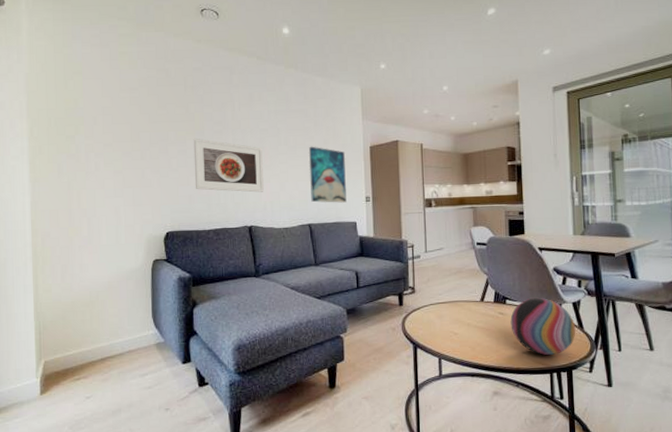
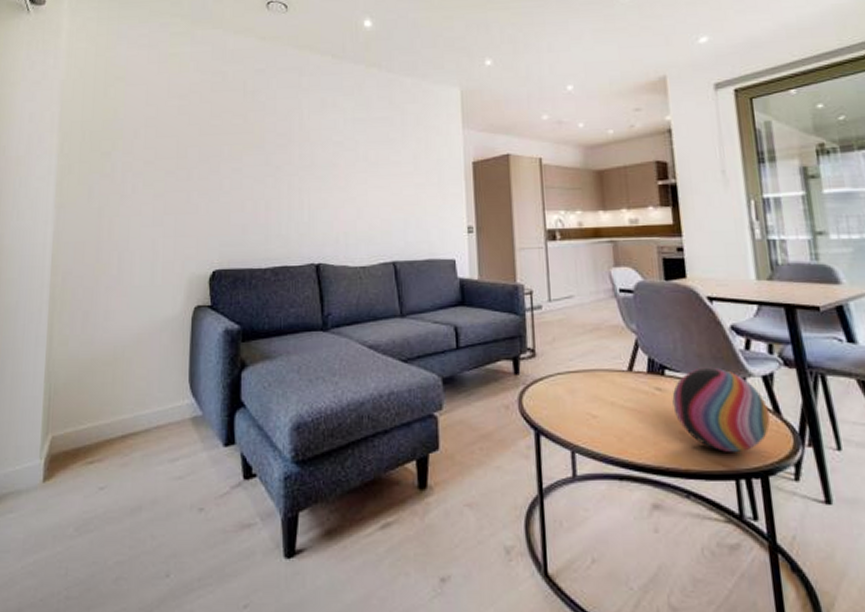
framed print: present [193,138,264,193] -> none [250,153,336,221]
wall art: present [309,146,347,203] -> none [394,162,442,235]

